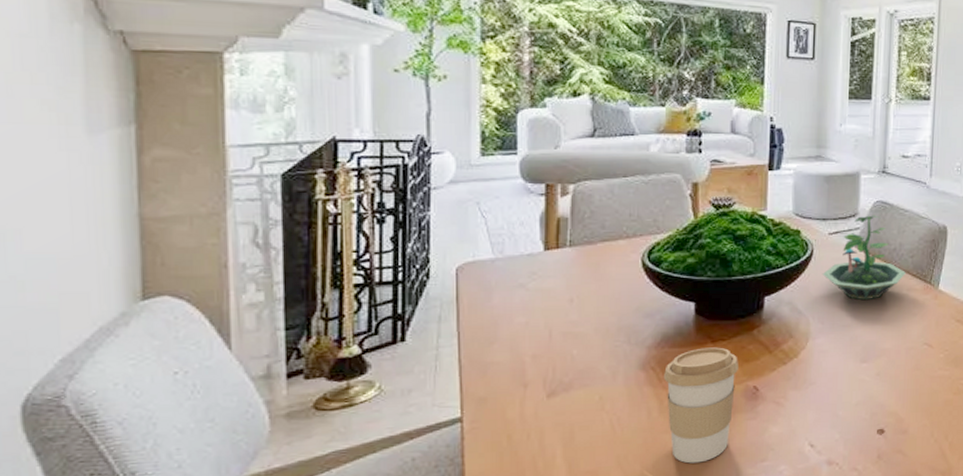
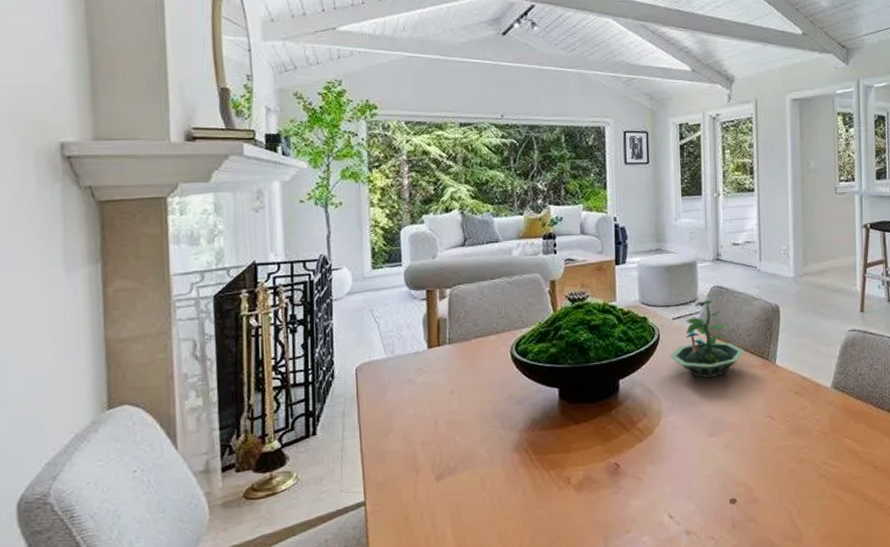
coffee cup: present [664,347,738,464] -> none [535,428,600,537]

